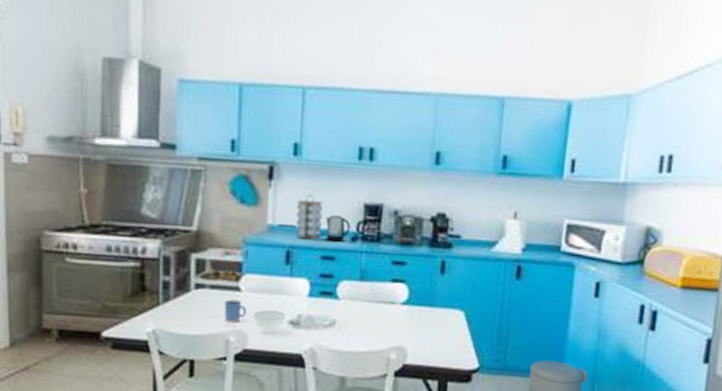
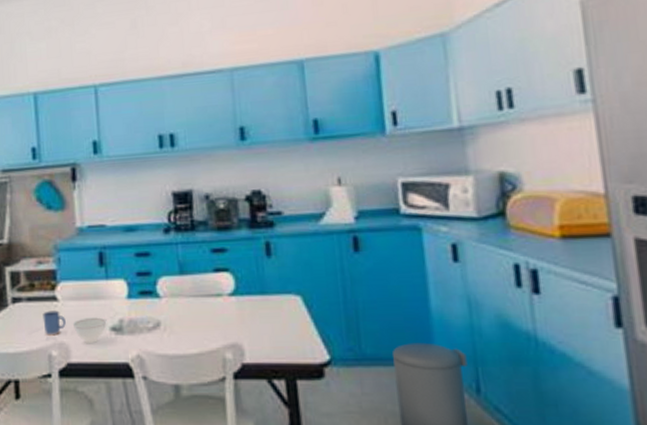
spice rack: present [295,194,323,240] -> none [102,190,133,239]
kettle: present [326,214,351,242] -> none [134,207,162,236]

